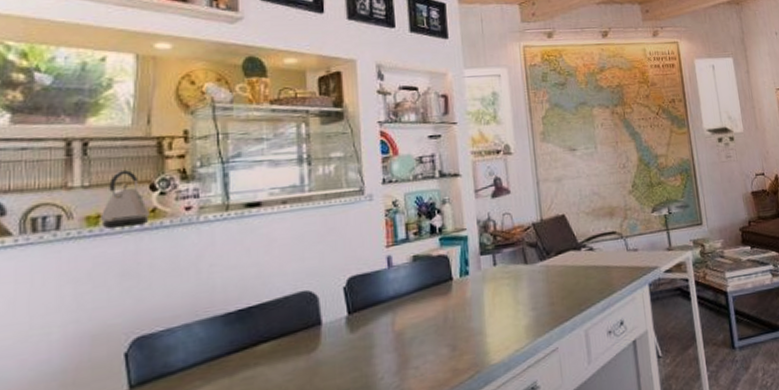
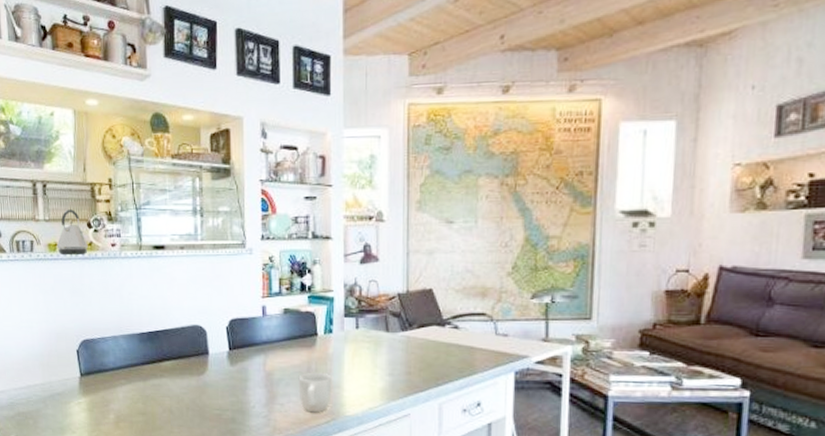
mug: none [434,320,474,370] -> present [298,372,332,413]

